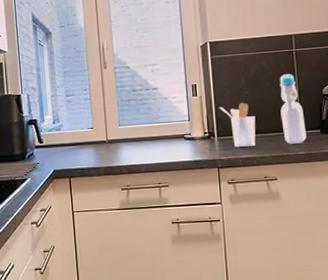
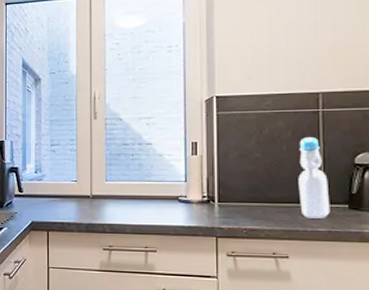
utensil holder: present [219,103,256,147] -> none [222,167,266,216]

